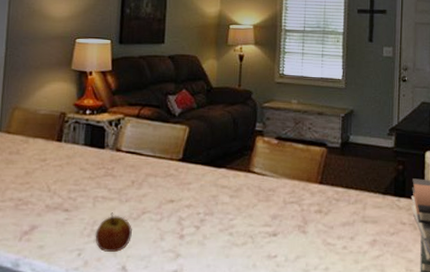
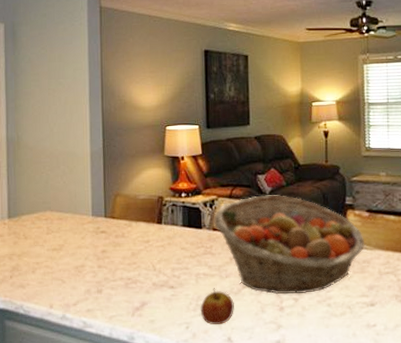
fruit basket: none [117,117,272,222] -> present [213,195,365,295]

